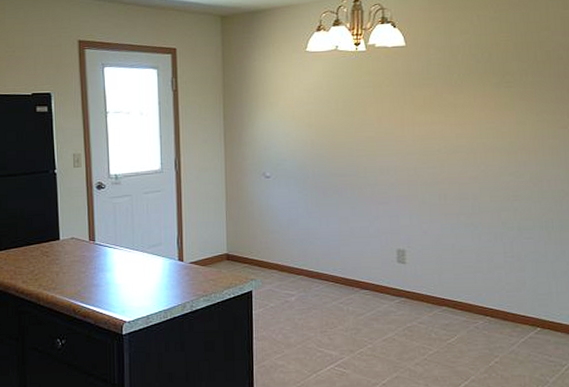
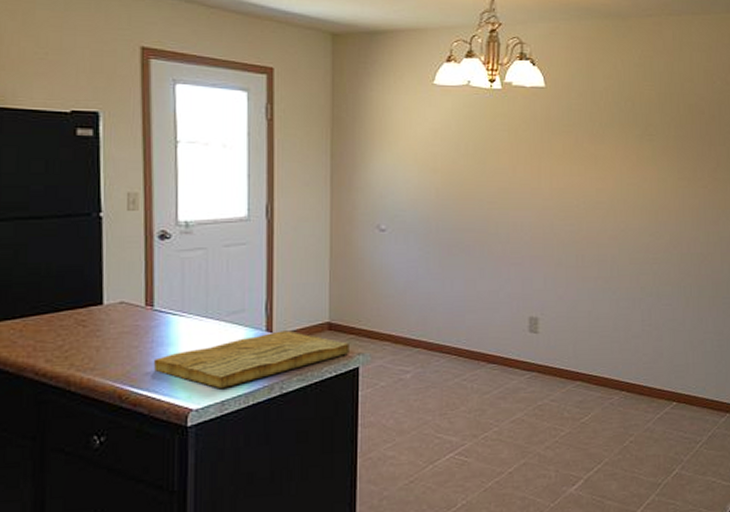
cutting board: none [97,260,244,306] -> present [154,330,349,389]

